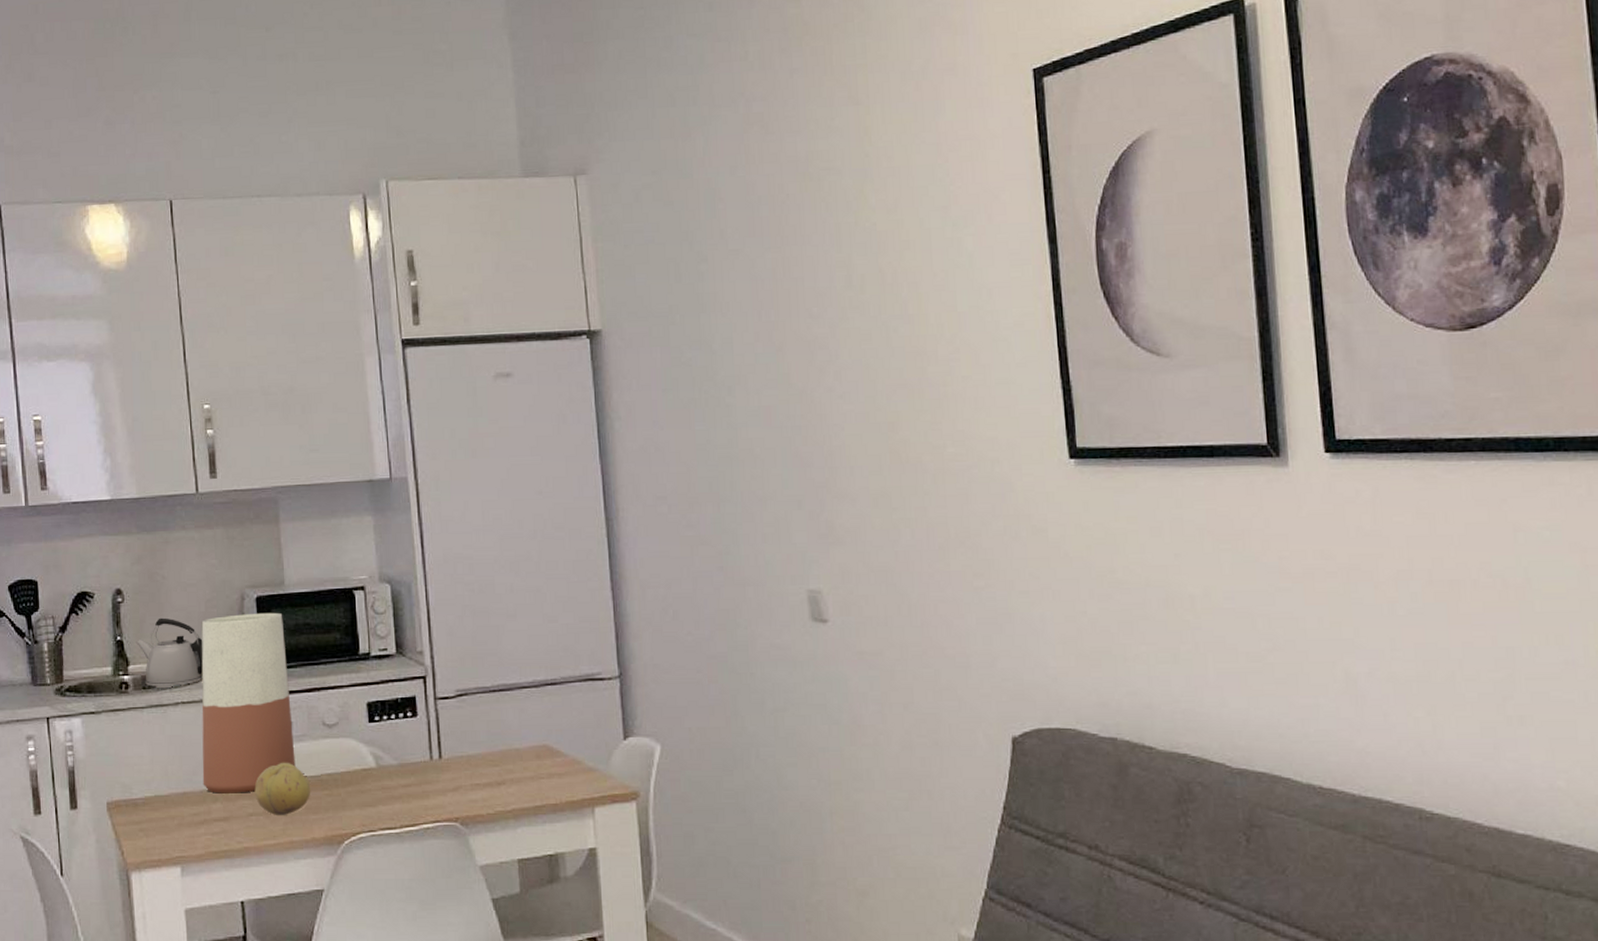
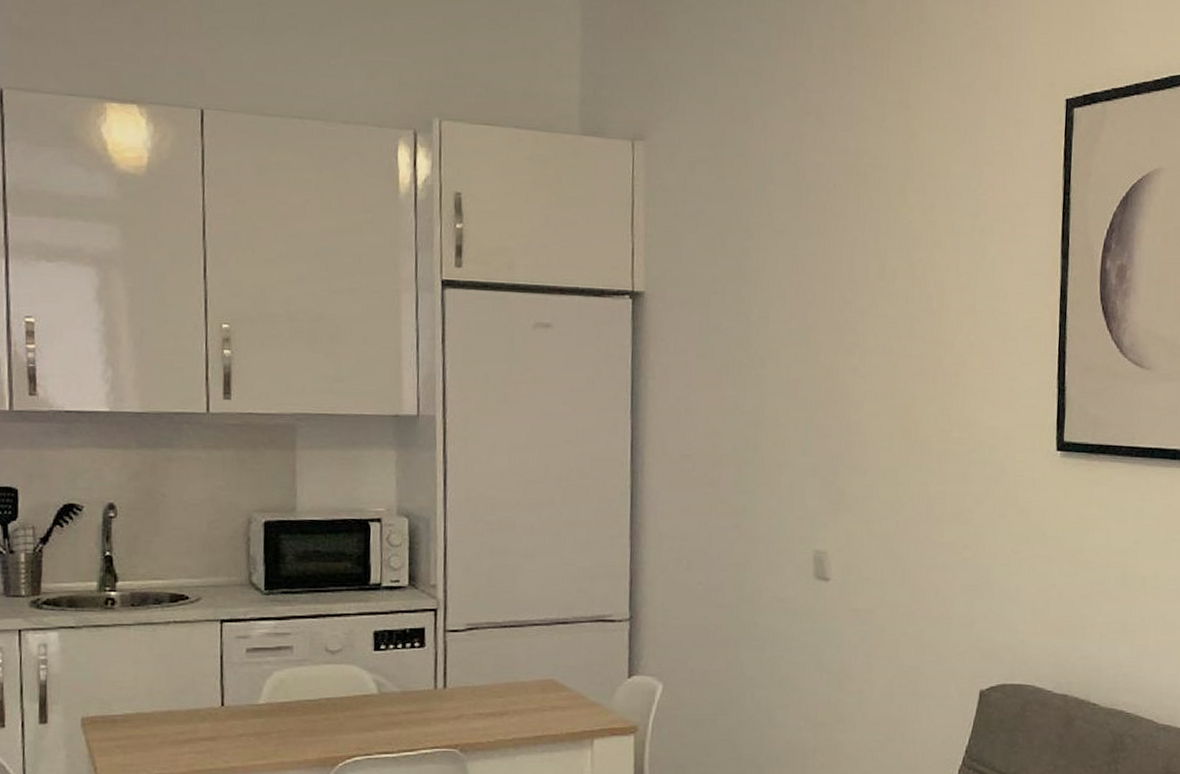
kettle: present [135,617,203,689] -> none [126,535,202,607]
vase: present [201,612,296,794] -> none [190,537,294,714]
fruit: present [254,763,311,815] -> none [246,686,308,737]

